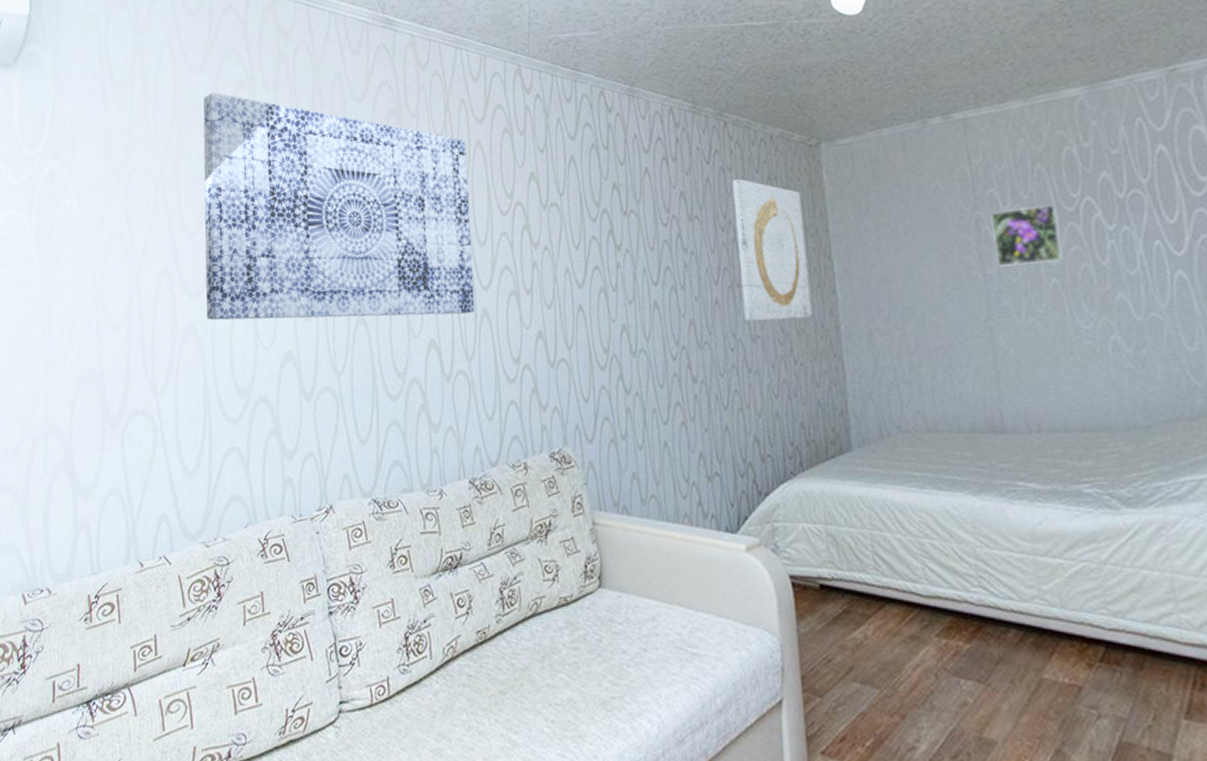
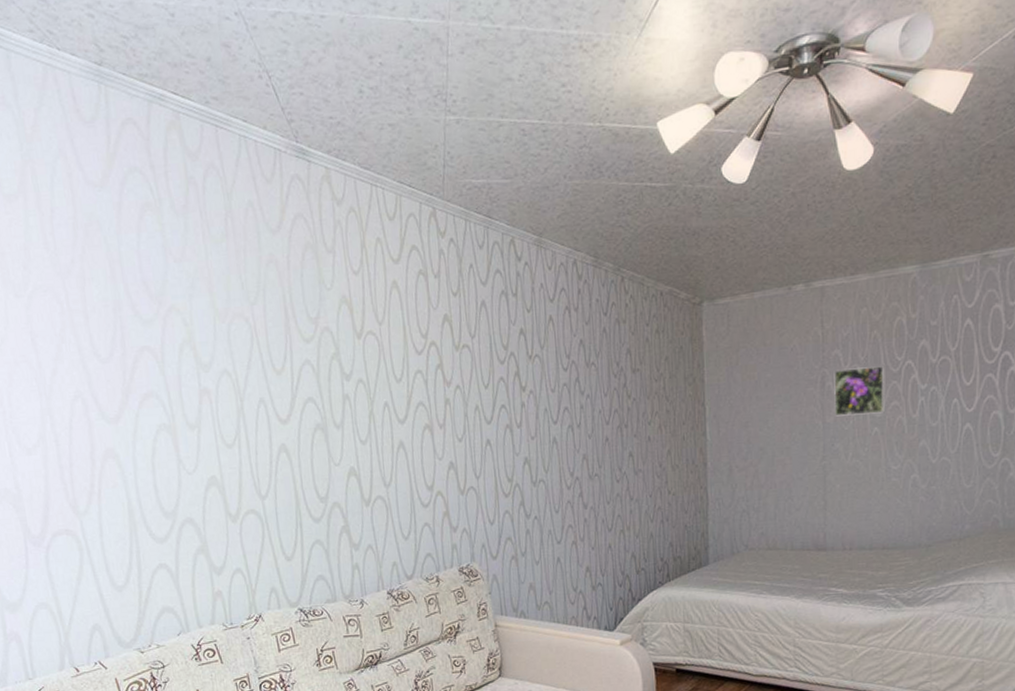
wall art: present [203,92,475,321] -> none [106,212,392,446]
wall art: present [732,178,813,322] -> none [625,330,686,458]

